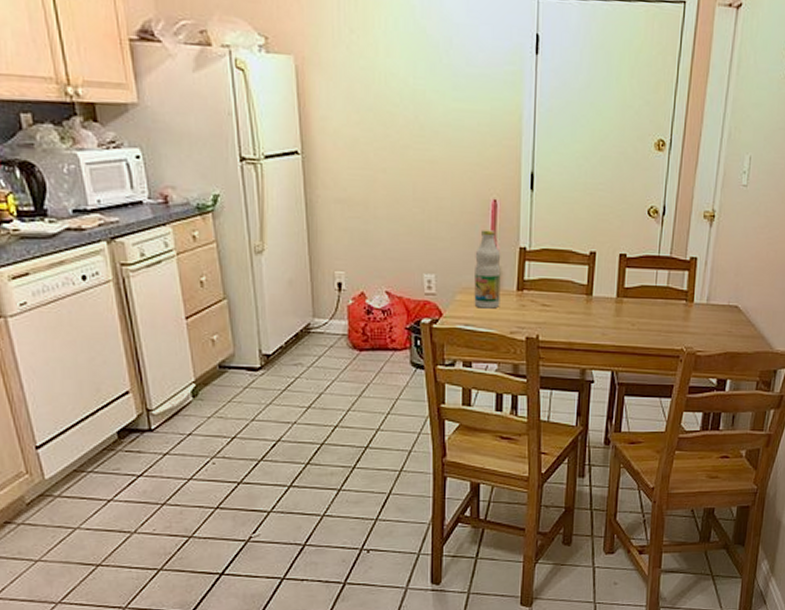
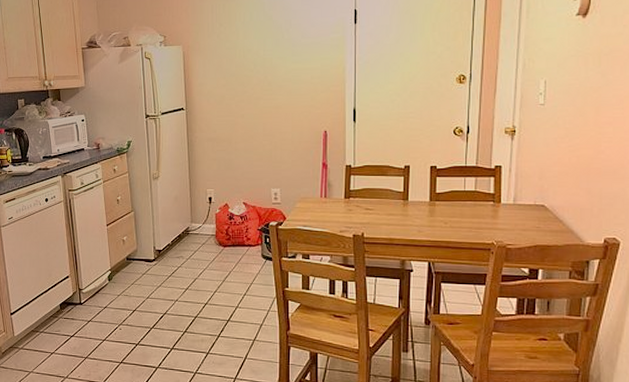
bottle: present [474,230,501,309] -> none [310,154,331,213]

